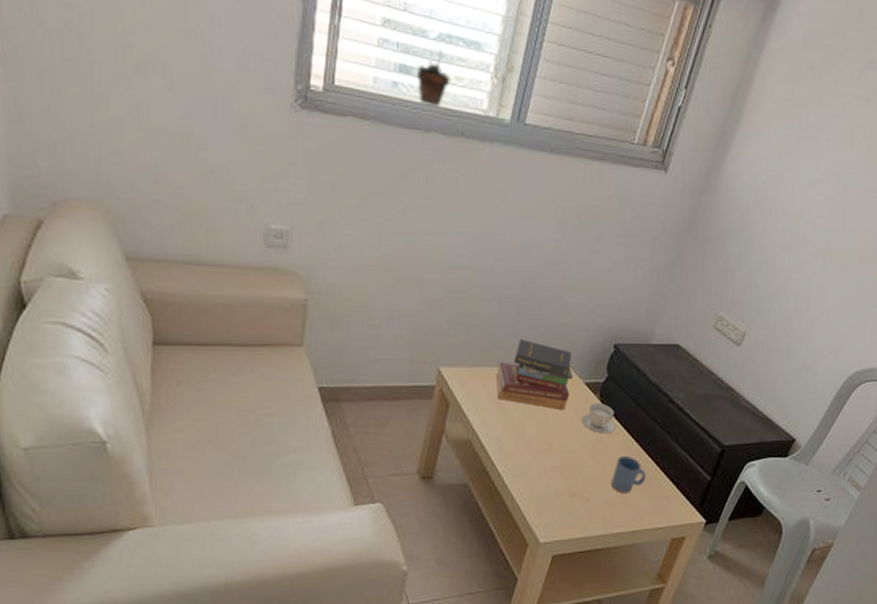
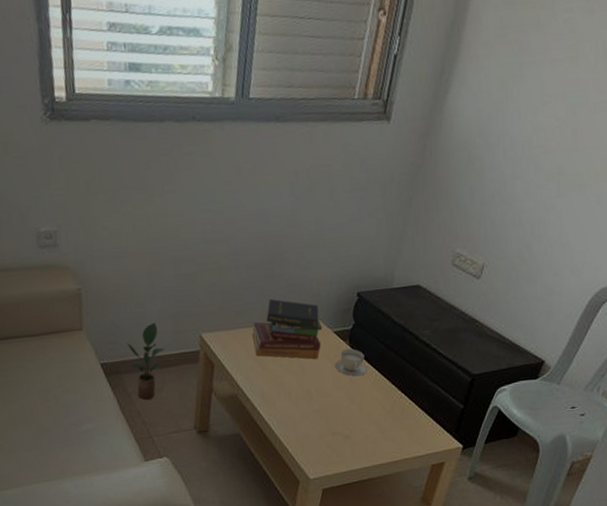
potted plant: none [353,348,396,434] -> present [127,322,165,400]
succulent plant: present [416,49,451,107] -> none [144,42,177,98]
mug: present [611,455,647,493] -> none [369,393,402,428]

